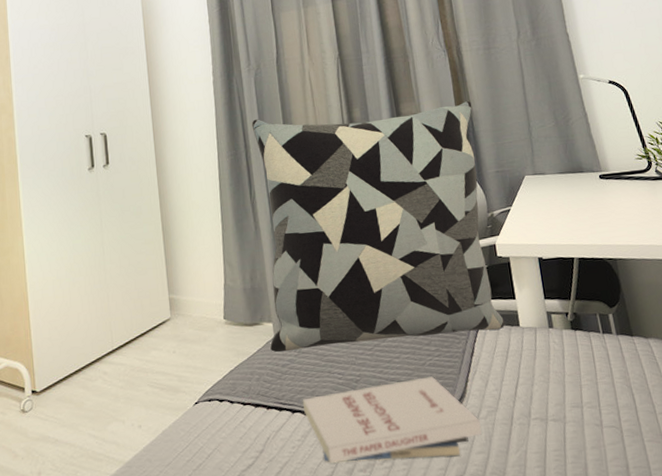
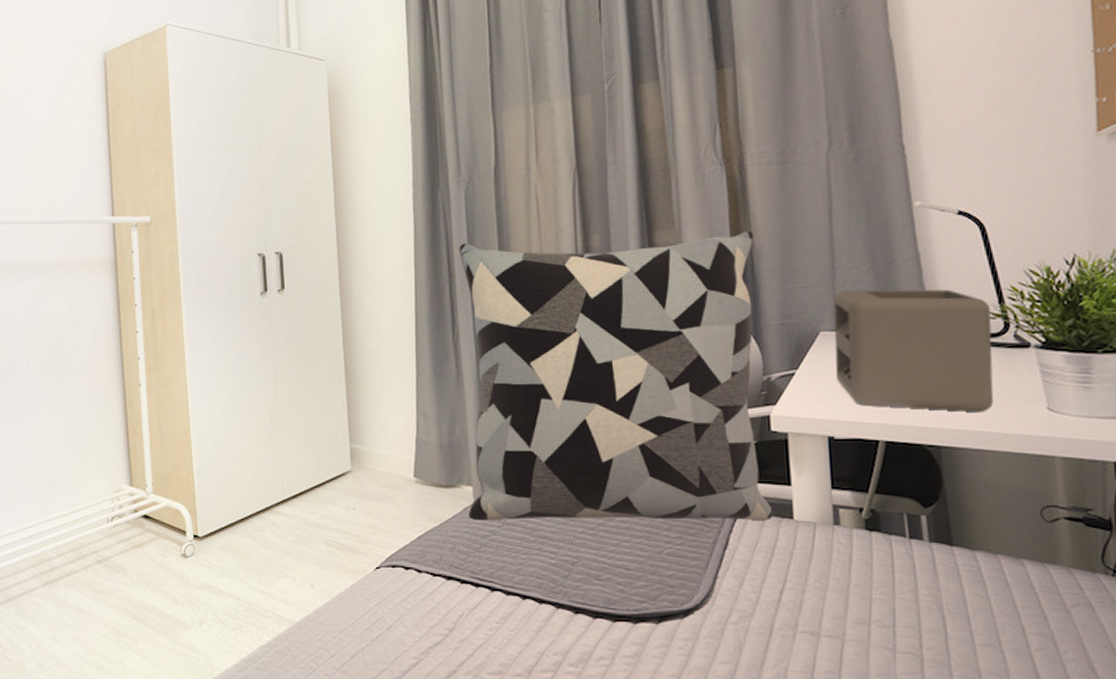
books: present [302,376,482,463] -> none [503,567,730,664]
desk organizer: none [531,139,648,232] -> present [833,289,994,413]

